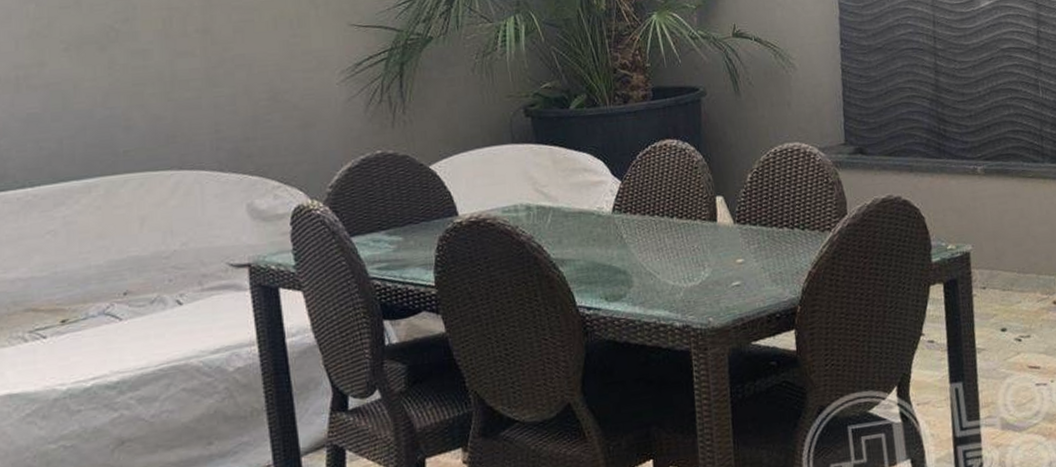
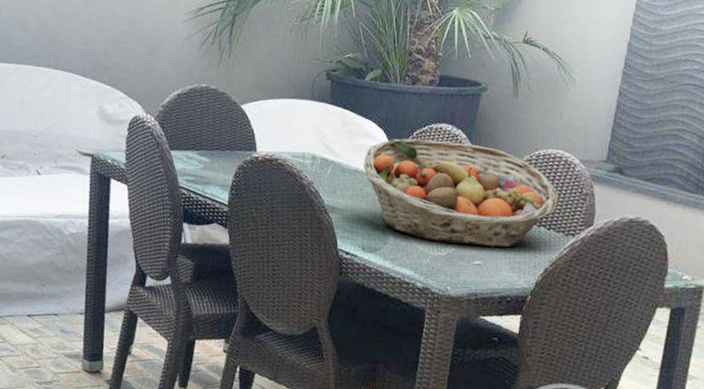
fruit basket: none [586,155,806,272] -> present [363,138,559,248]

